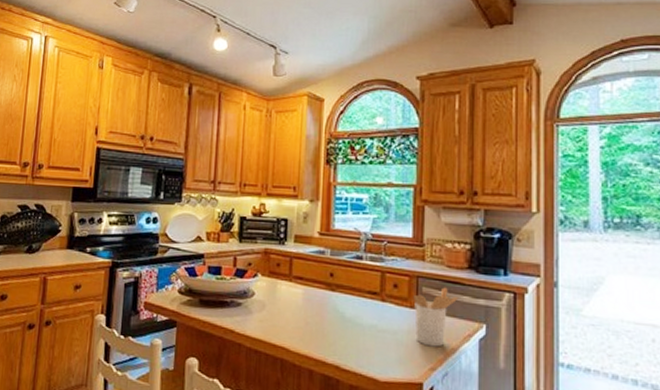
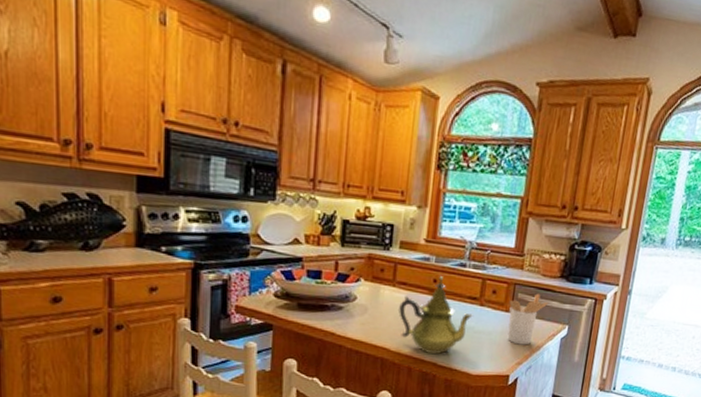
teapot: none [296,270,376,356] -> present [399,276,474,354]

